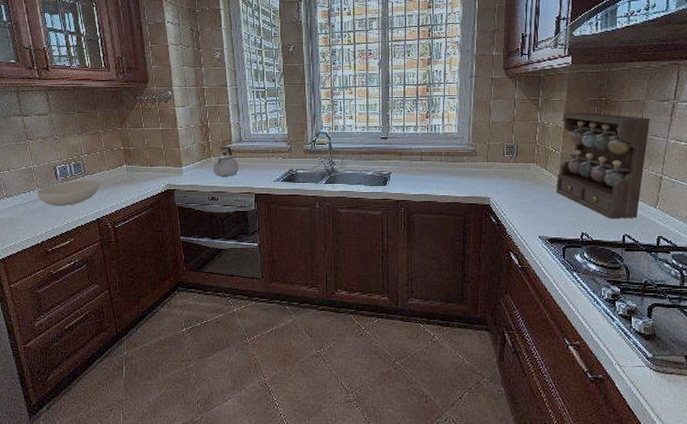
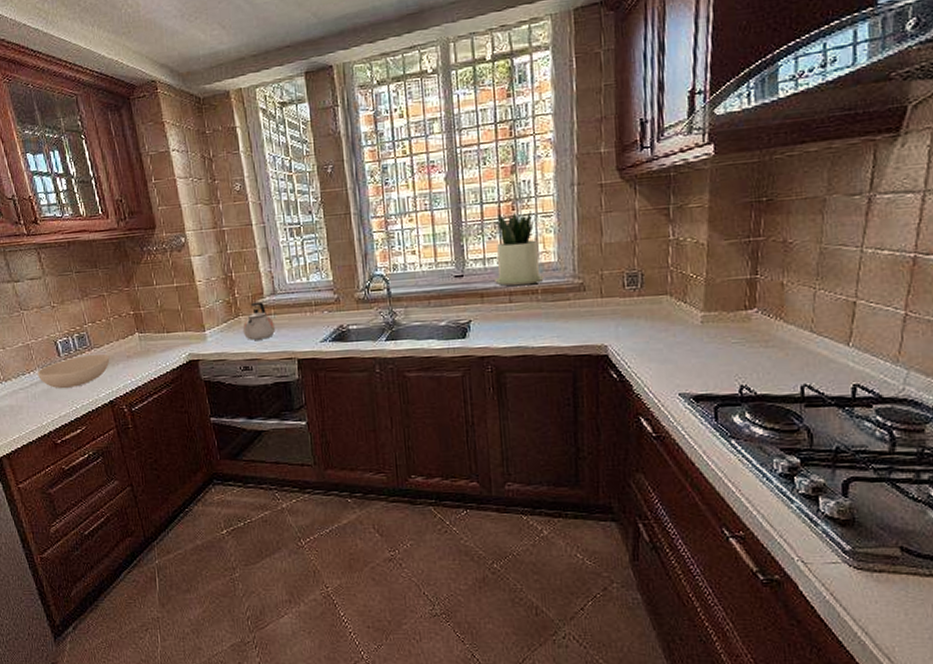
planter: none [411,93,447,149] -> present [495,210,544,287]
spice rack: present [556,112,651,218] -> none [700,219,836,364]

